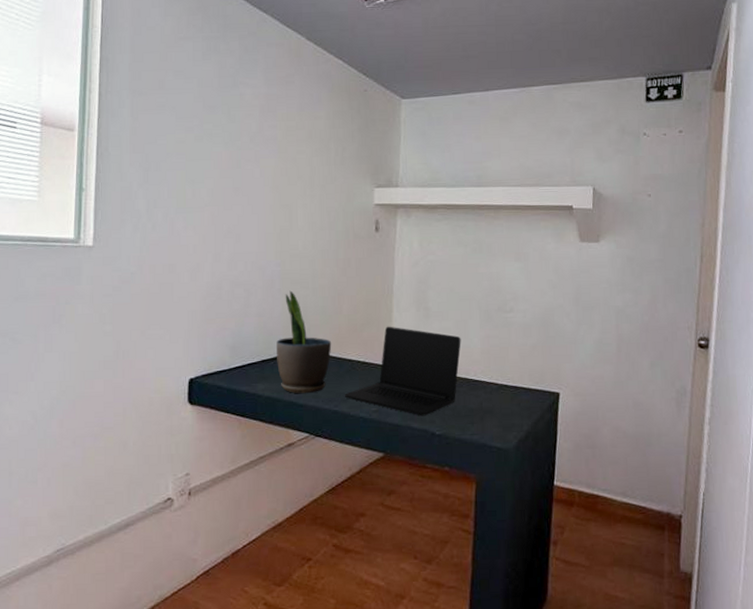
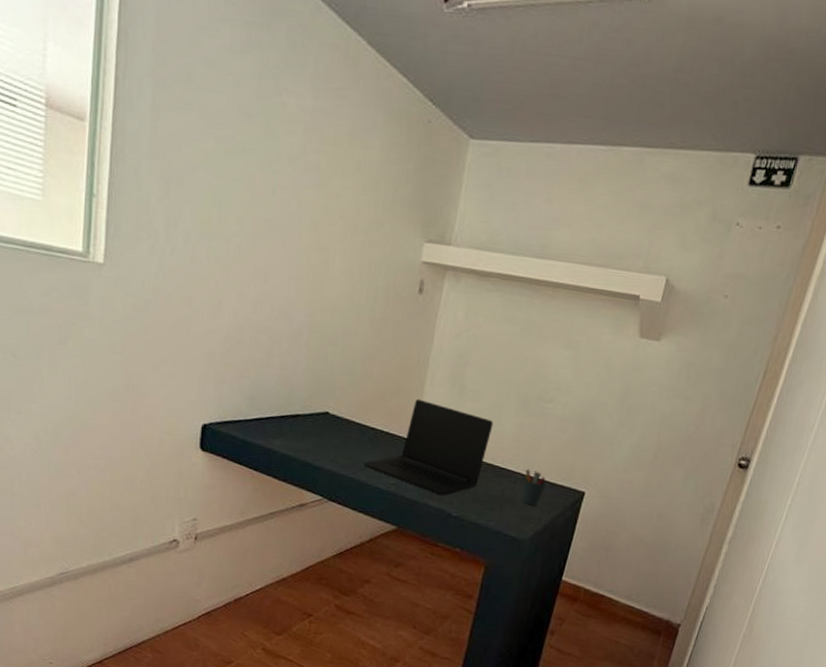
potted plant: present [276,290,332,393] -> none [296,345,357,457]
pen holder: none [498,378,521,413] -> present [521,469,547,506]

